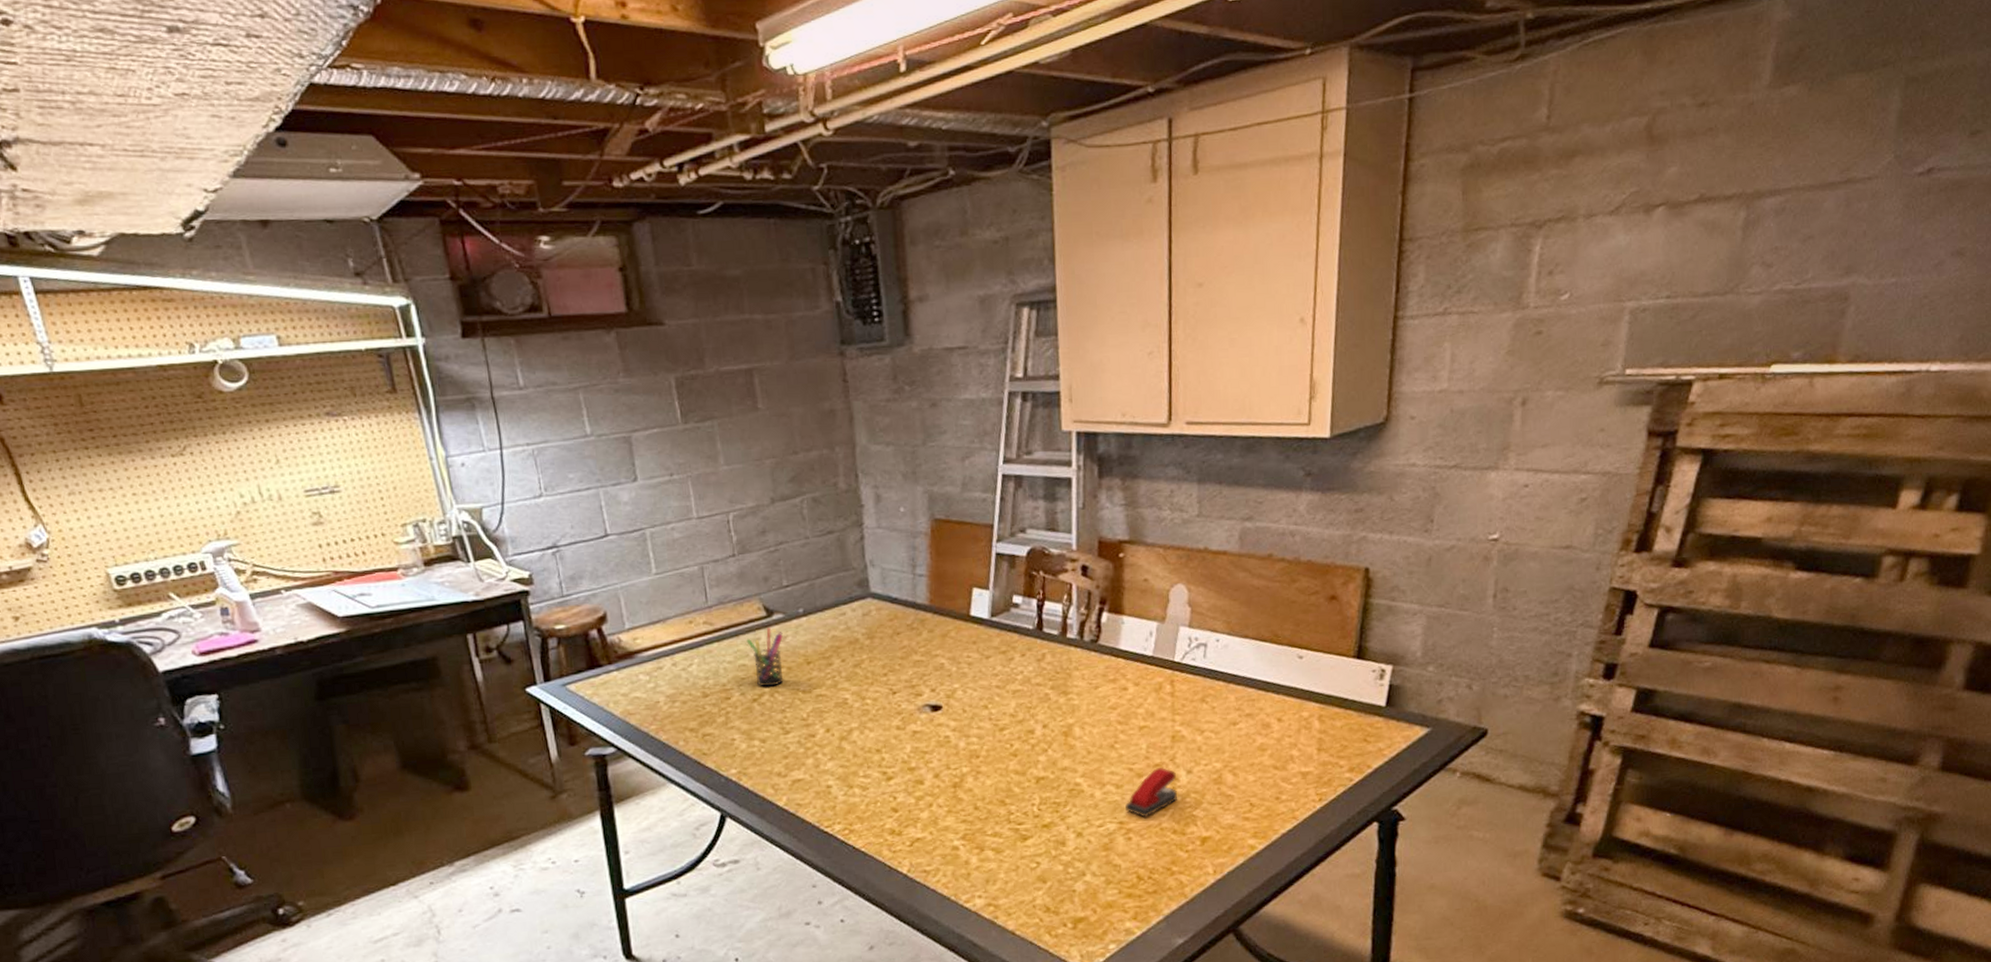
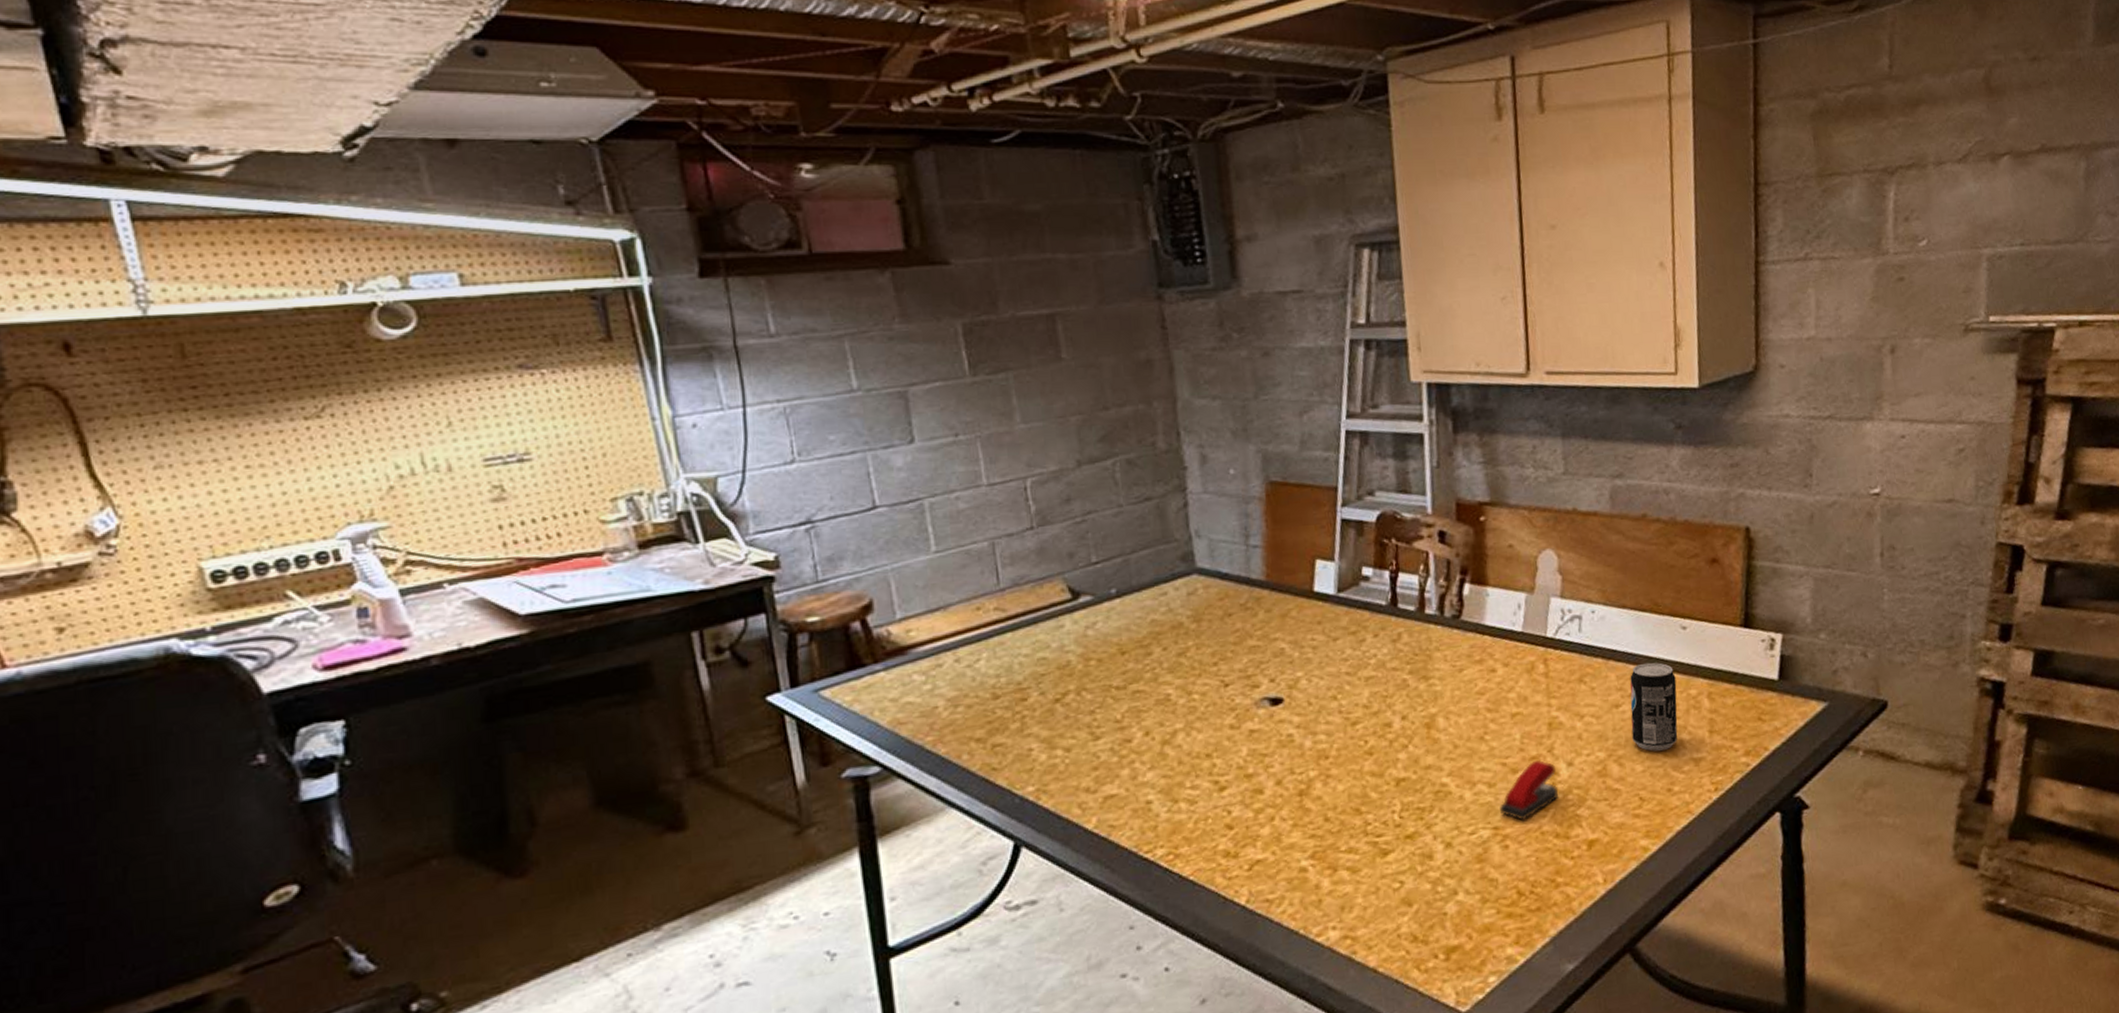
pen holder: present [746,627,784,687] -> none [1047,612,1093,684]
beverage can: none [1246,686,1290,764] -> present [1630,662,1678,751]

